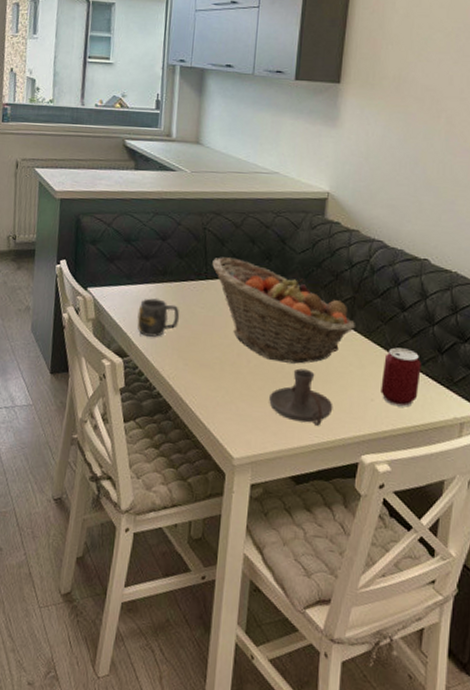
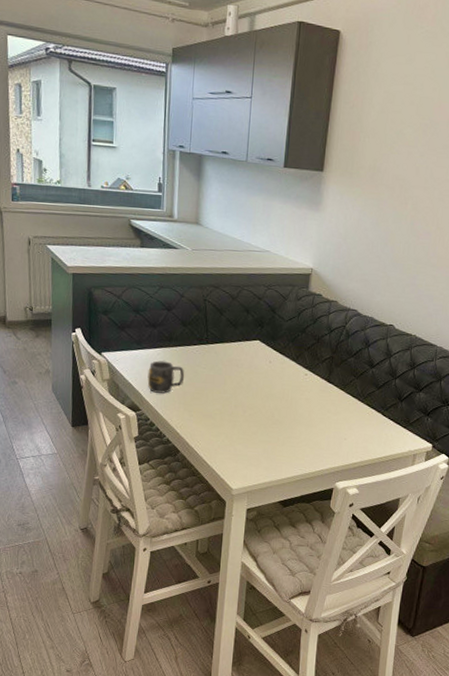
fruit basket: present [212,257,356,364] -> none [212,324,334,412]
candle holder: present [269,368,333,426] -> none [262,416,314,461]
can: present [381,347,422,407] -> none [352,397,385,444]

